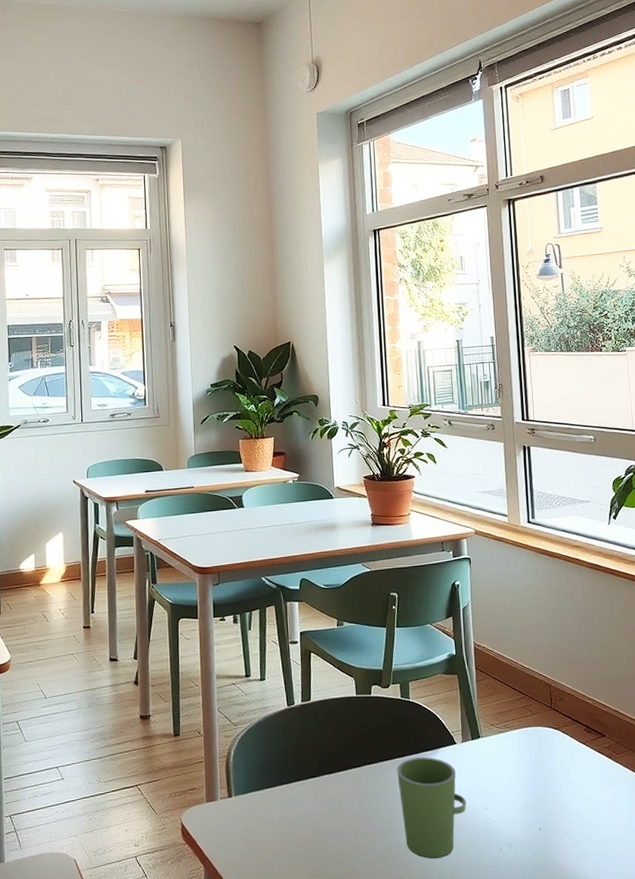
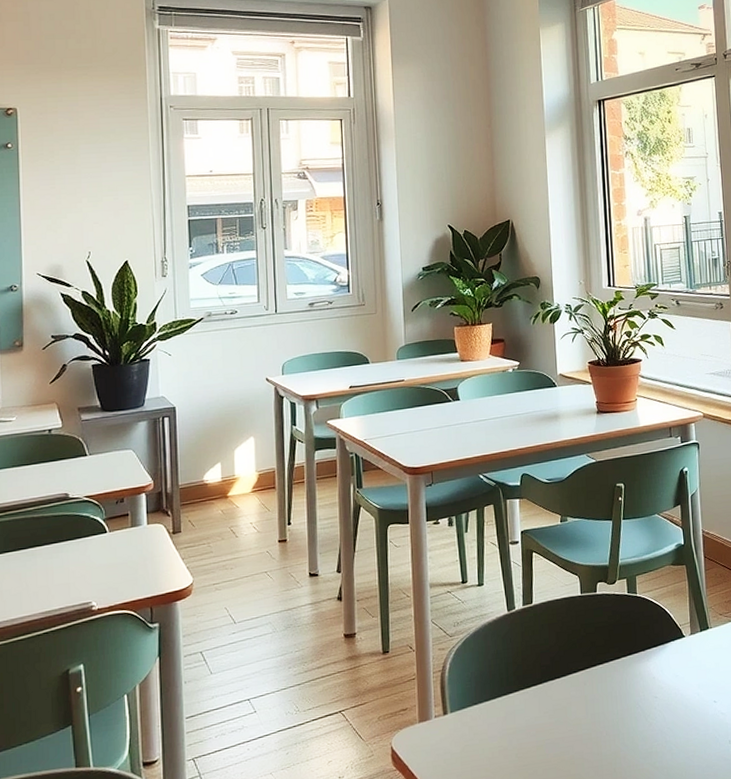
cup: present [397,757,467,859] -> none [623,653,695,759]

